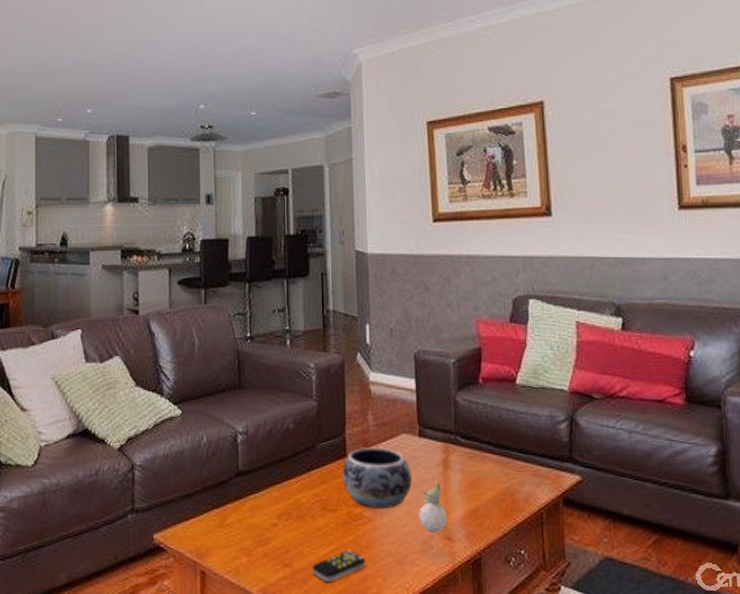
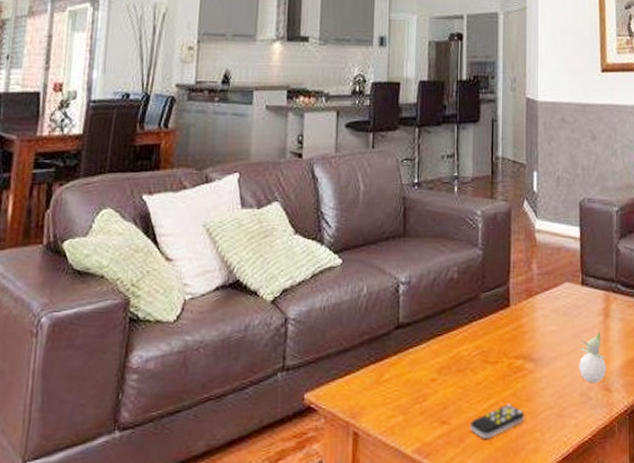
decorative bowl: present [342,447,412,509] -> none [505,297,573,360]

